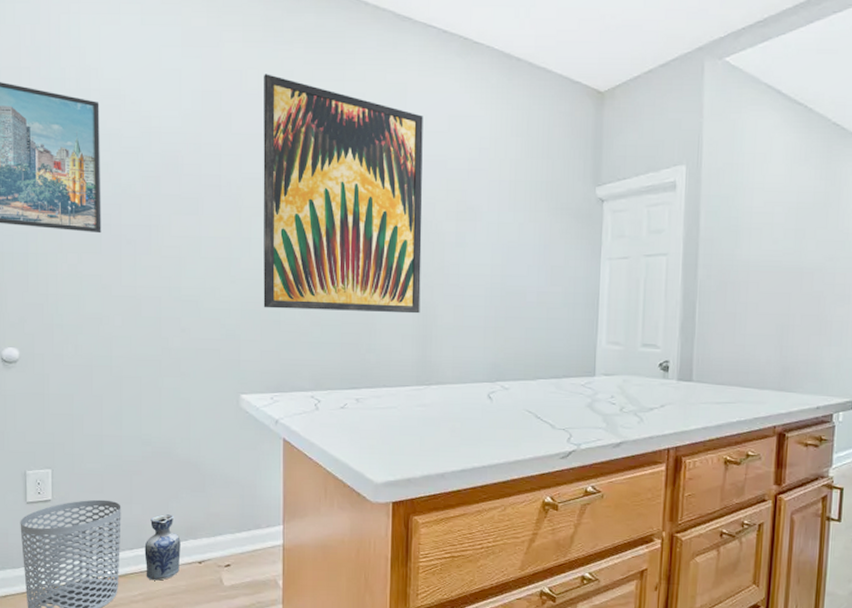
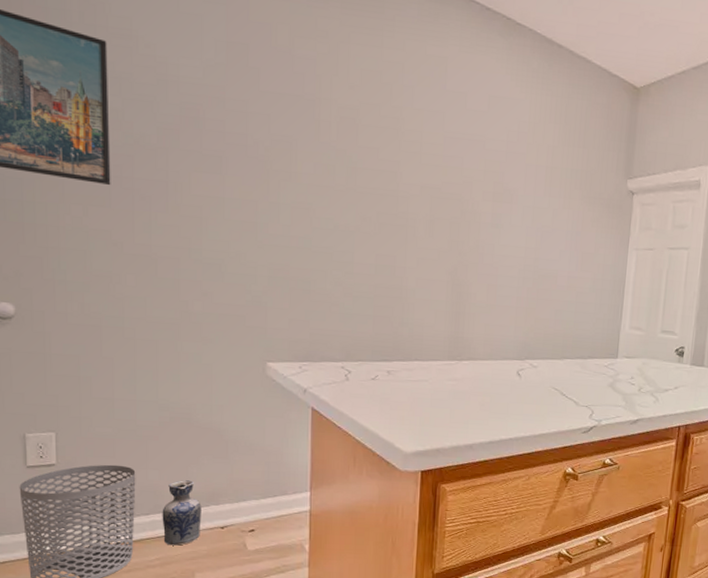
wall art: present [263,74,423,314] -> none [292,30,463,291]

